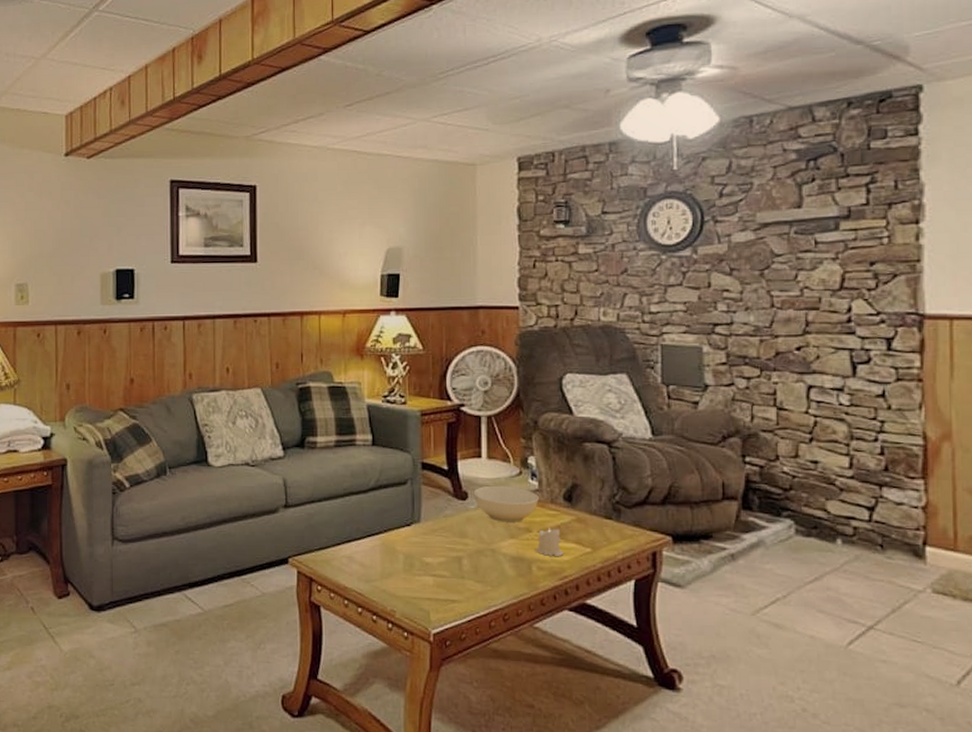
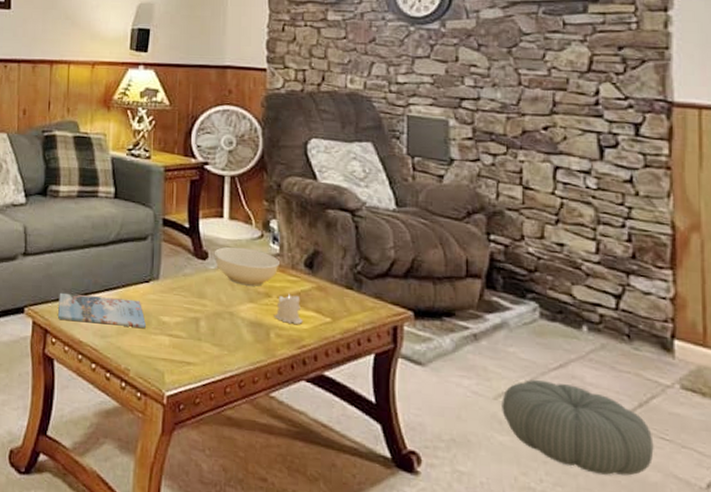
magazine: none [322,541,409,570] -> present [58,292,146,328]
pouf: none [759,594,906,679] -> present [502,380,654,476]

